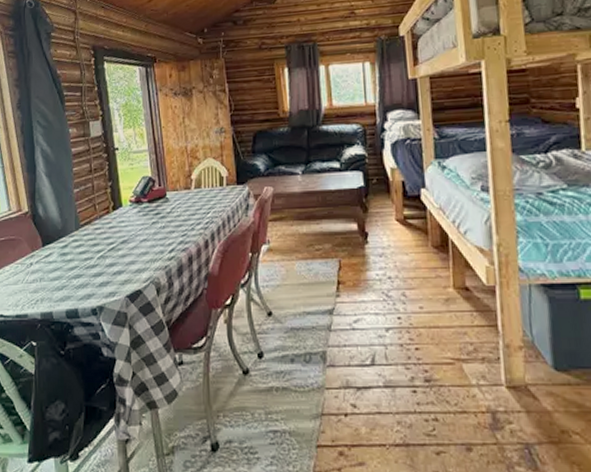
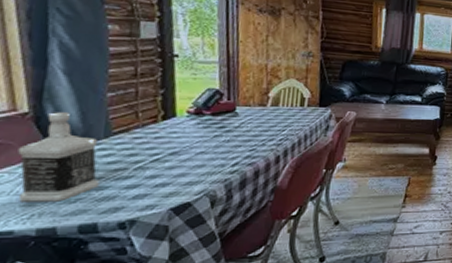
bottle: none [25,209,76,289] -> present [18,112,99,202]

